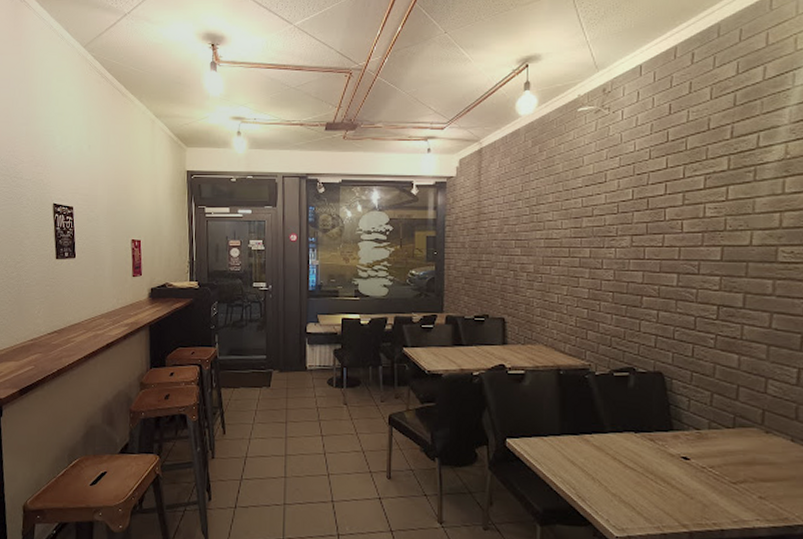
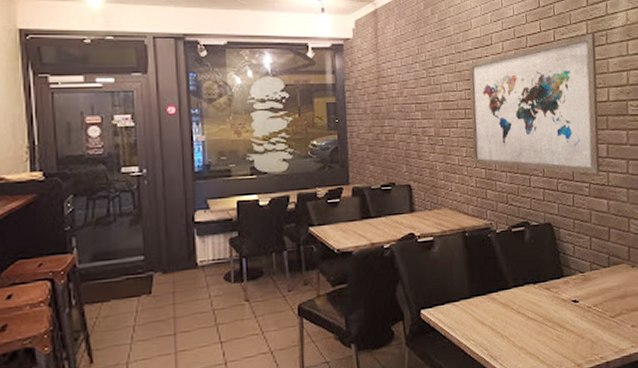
wall art: none [574,169,739,326] -> present [469,33,600,174]

